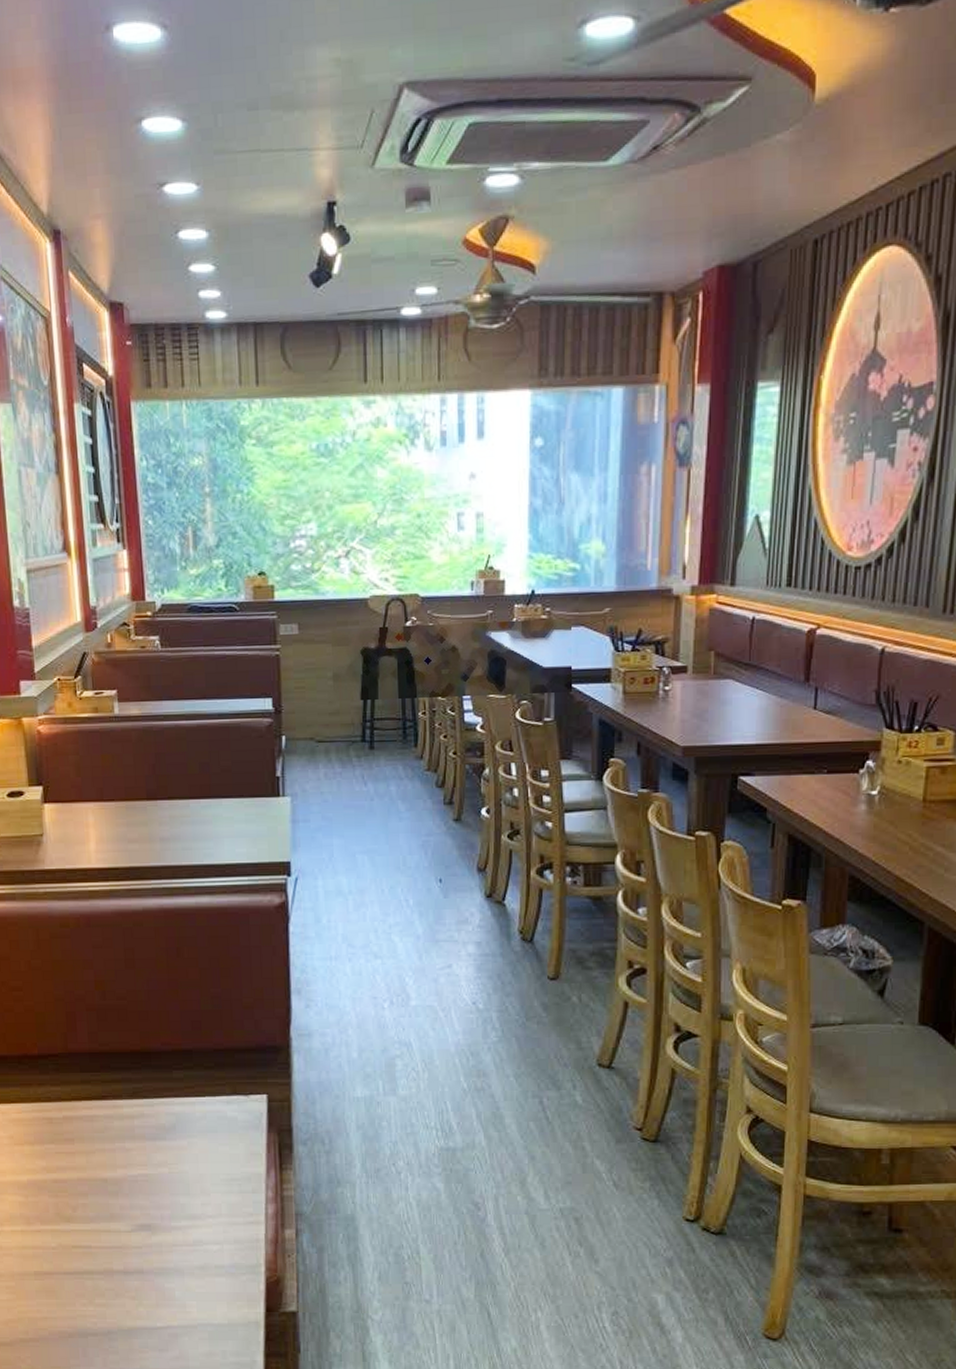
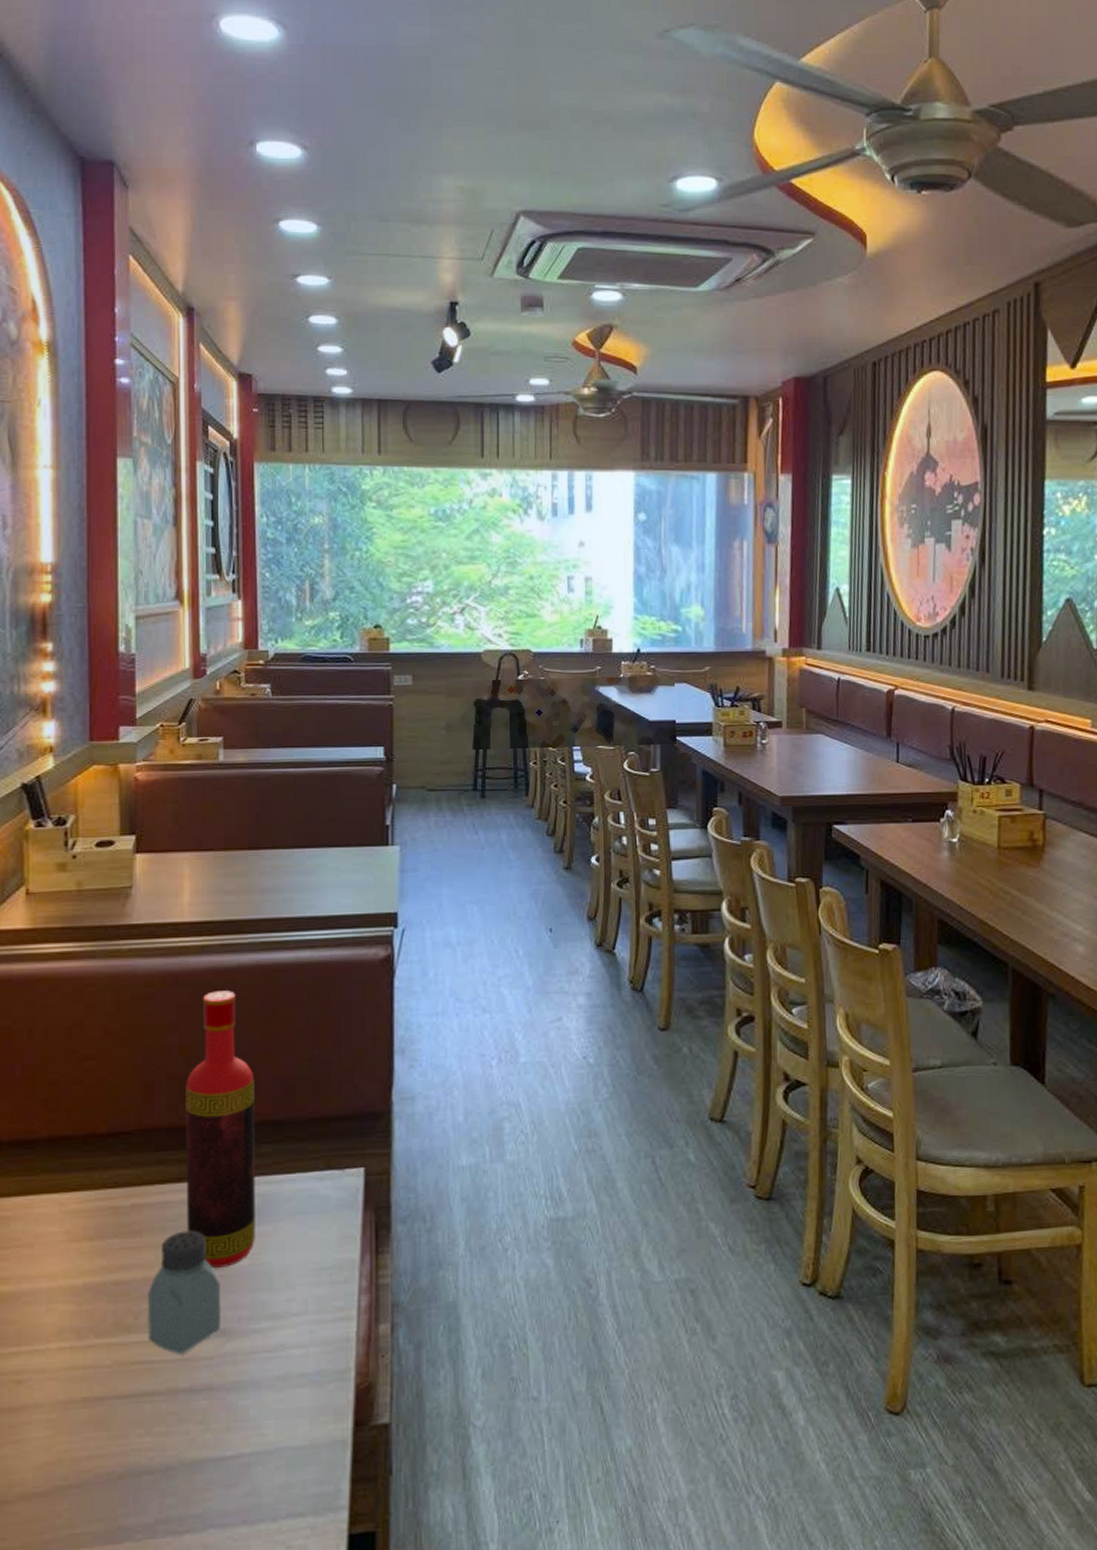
saltshaker: none [83,1141,146,1242] -> present [148,1230,220,1354]
bottle: none [103,932,172,1173] -> present [186,990,255,1268]

